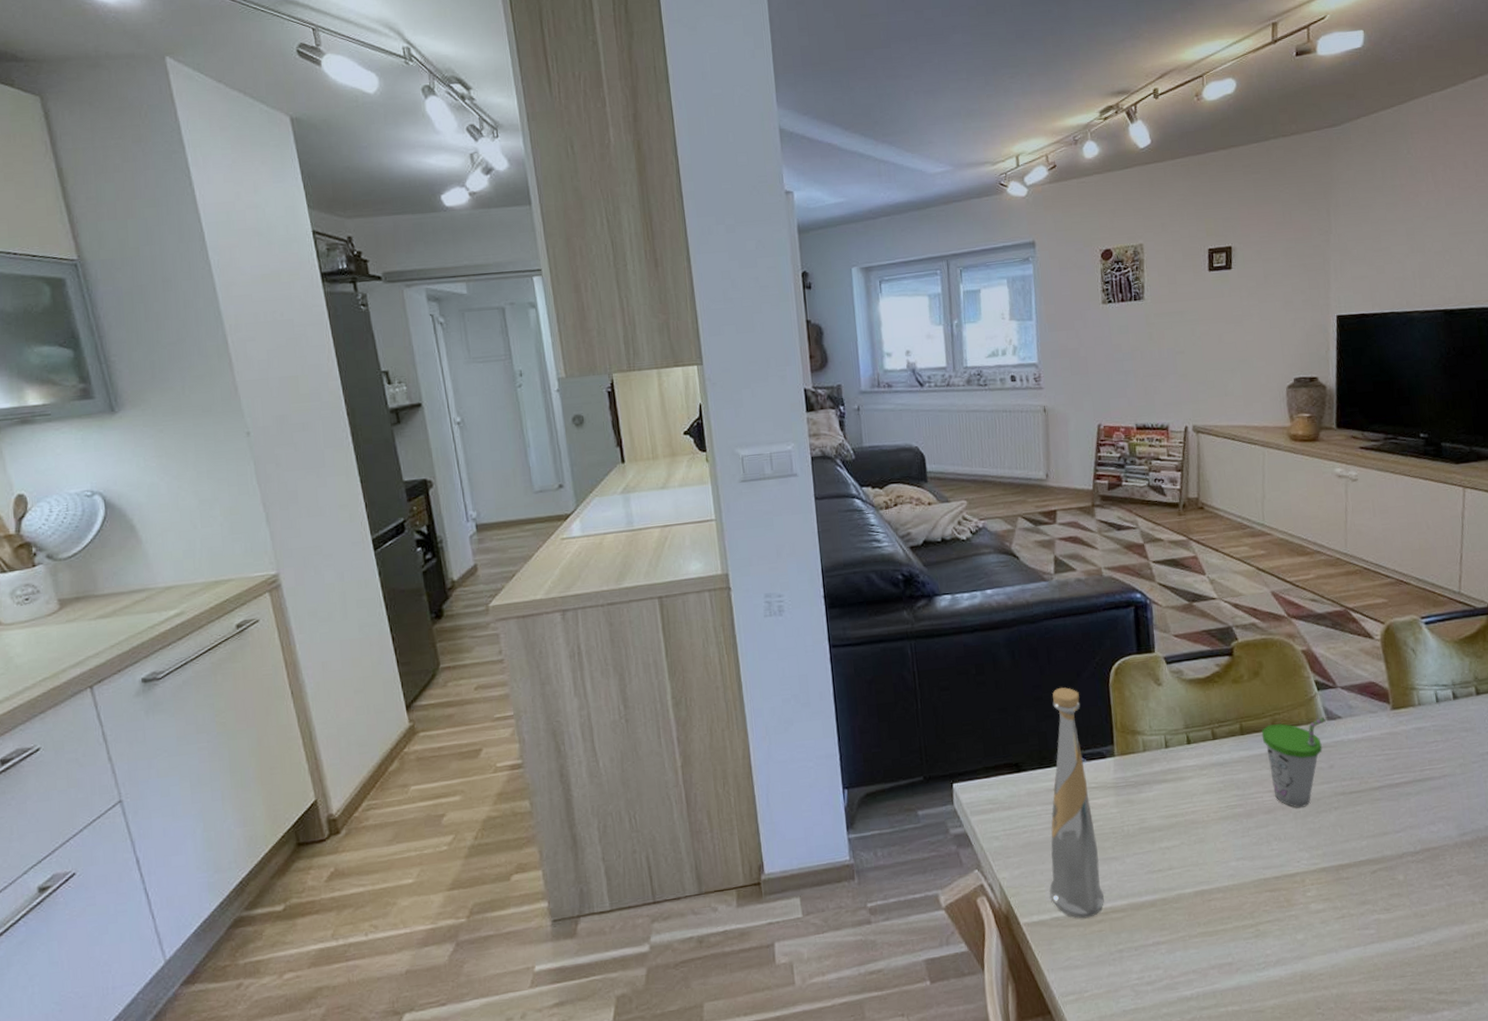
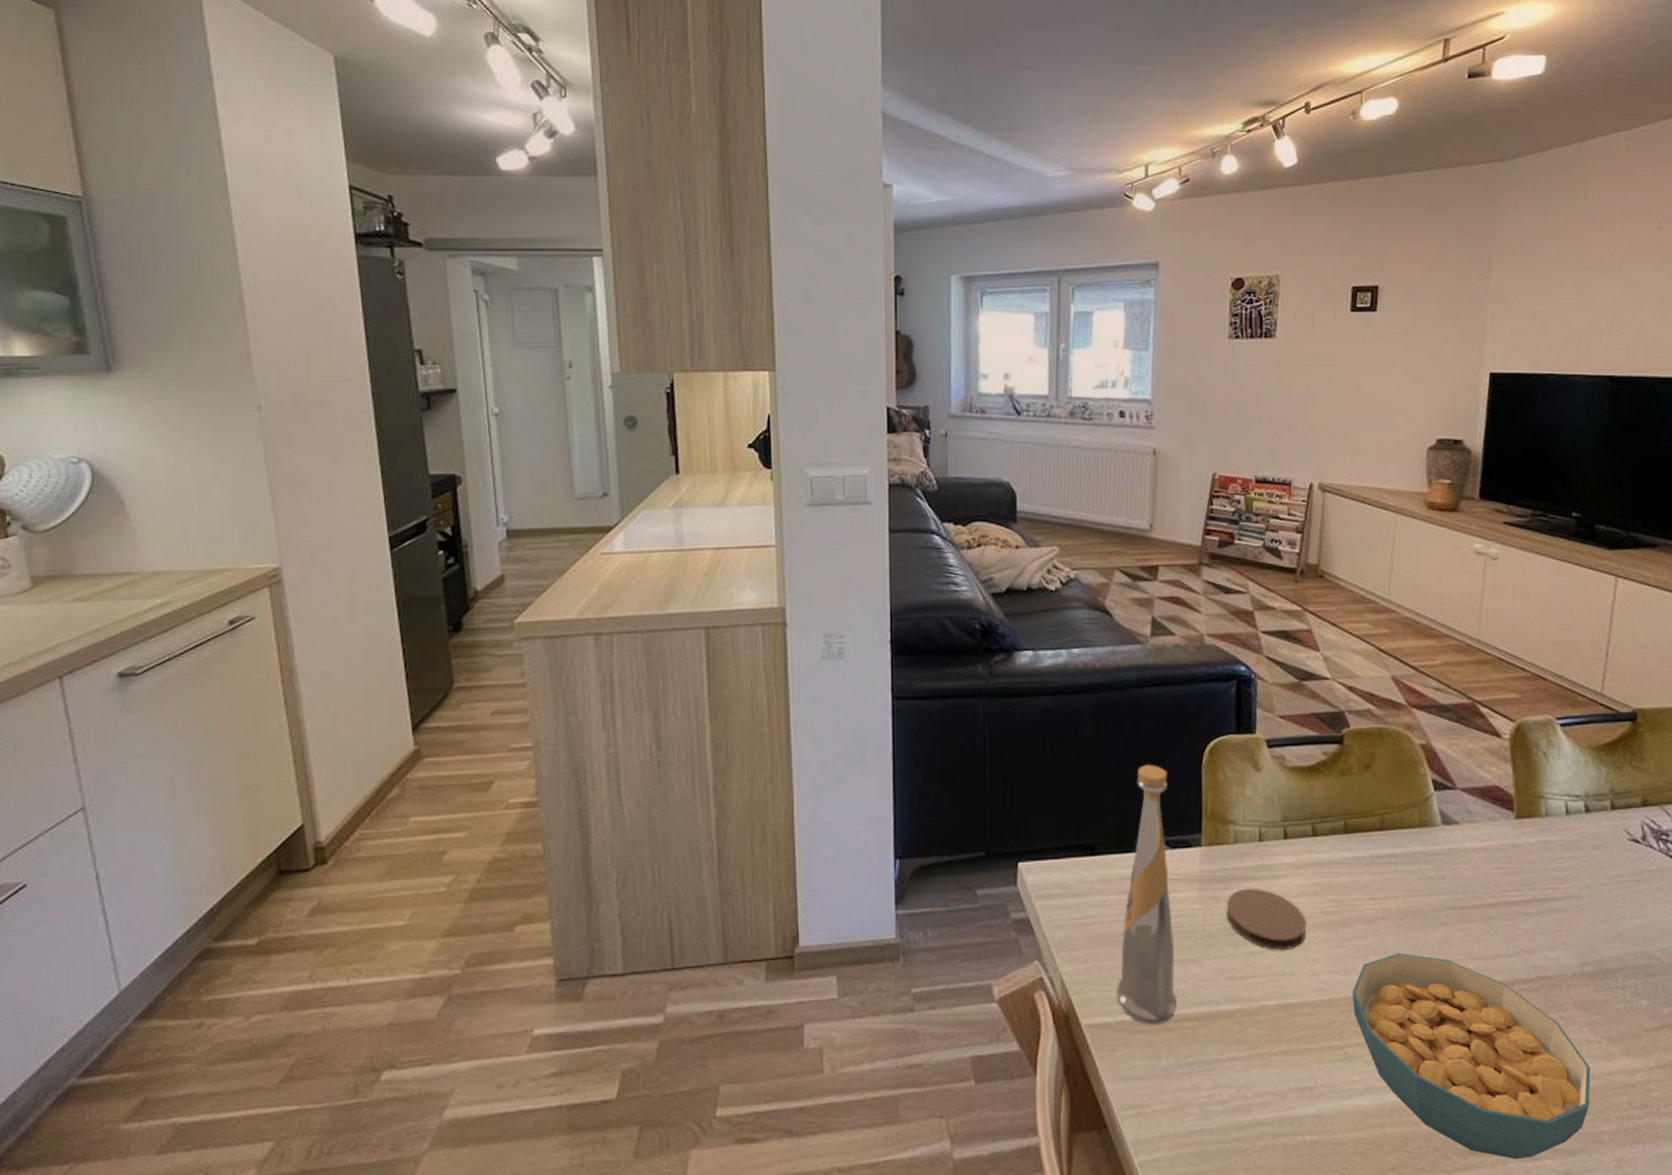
coaster: none [1140,789,1214,843] -> present [1226,888,1307,950]
cereal bowl: none [1258,837,1479,1013] -> present [1352,953,1591,1159]
cup: present [1261,717,1326,808] -> none [1367,821,1441,920]

